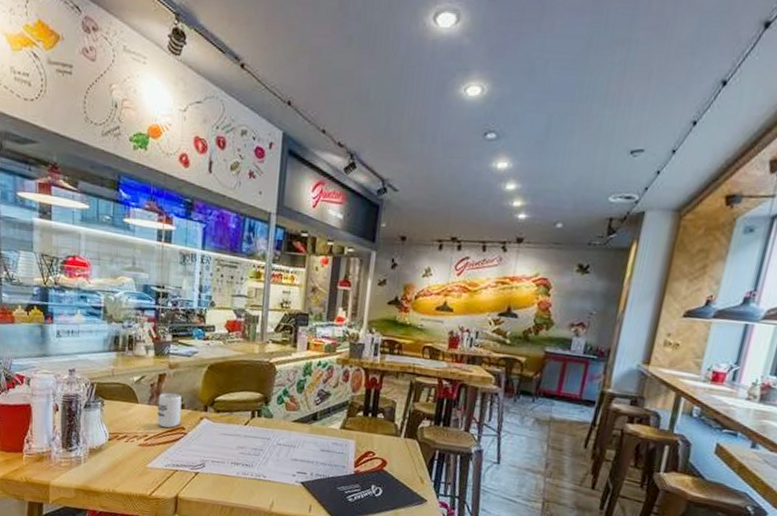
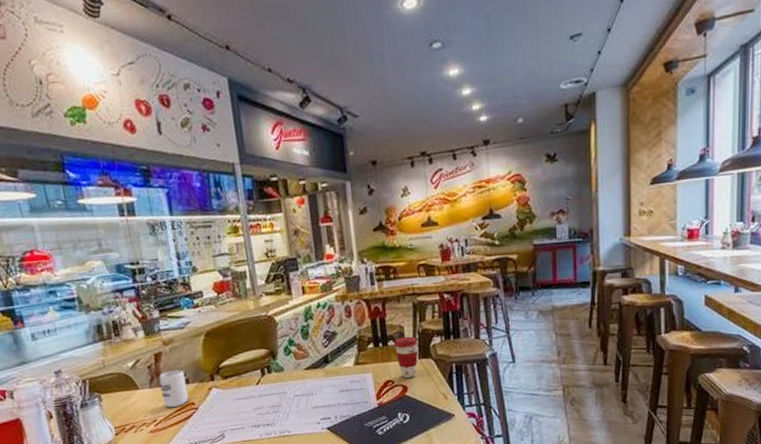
coffee cup: none [382,412,407,455] -> present [394,336,418,379]

